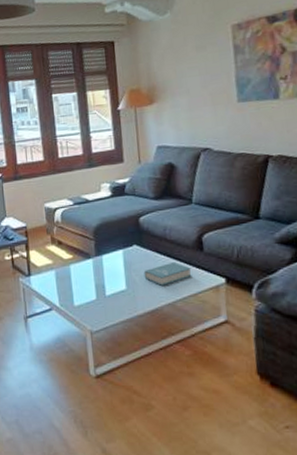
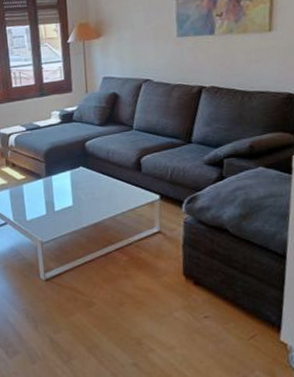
book: present [143,261,192,286] -> none [88,181,131,202]

